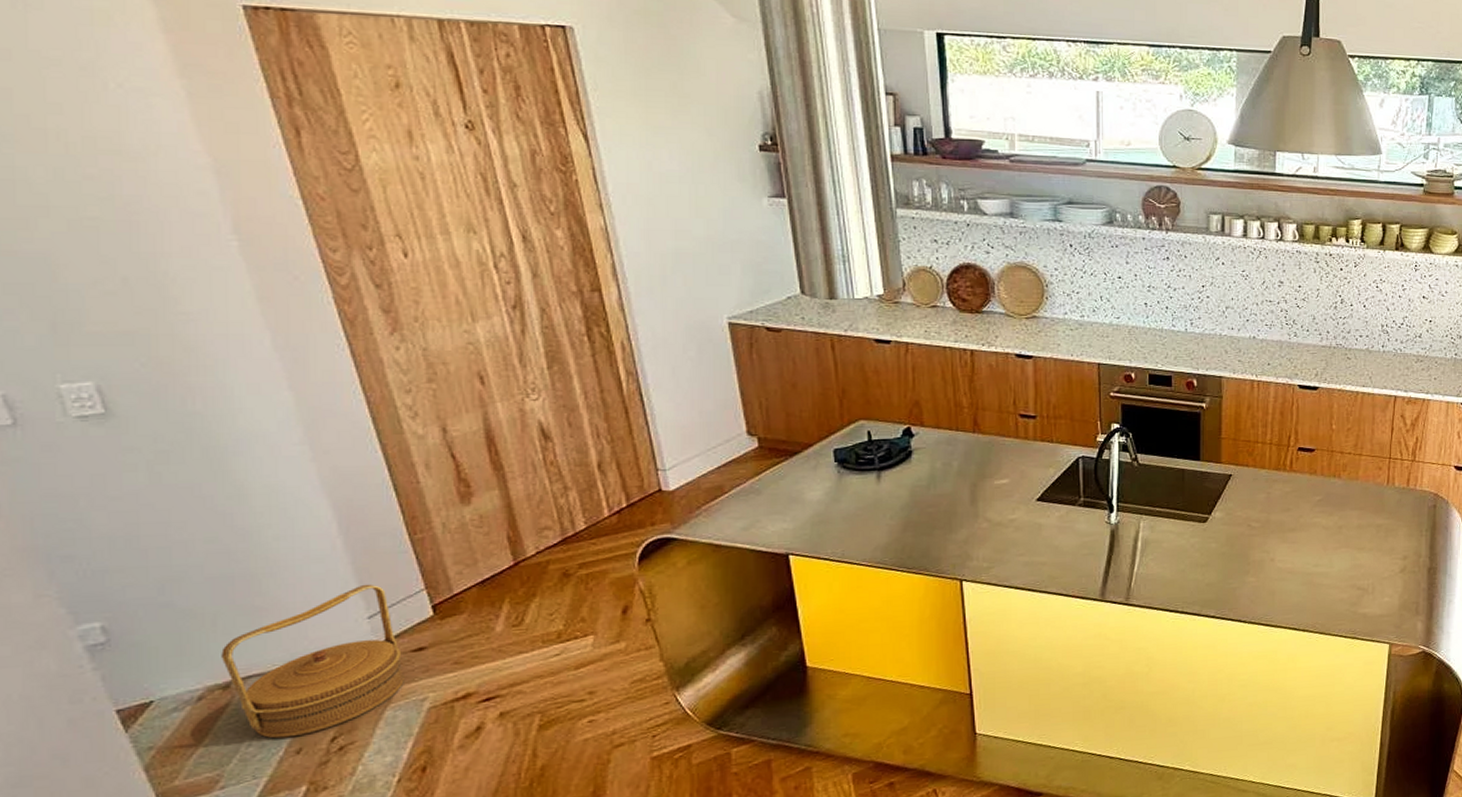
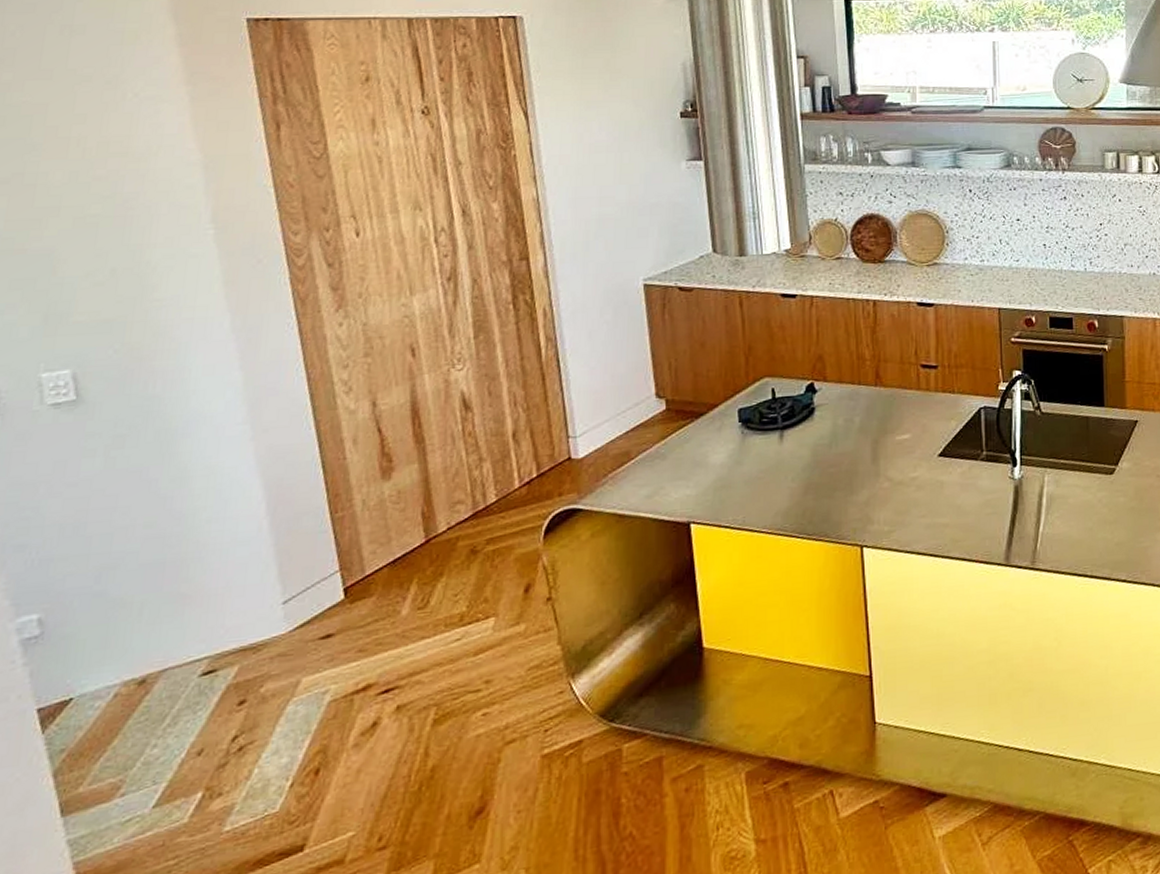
basket: present [221,584,404,739] -> none [142,566,310,739]

